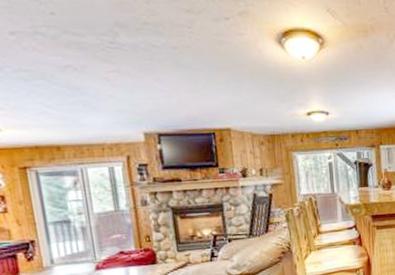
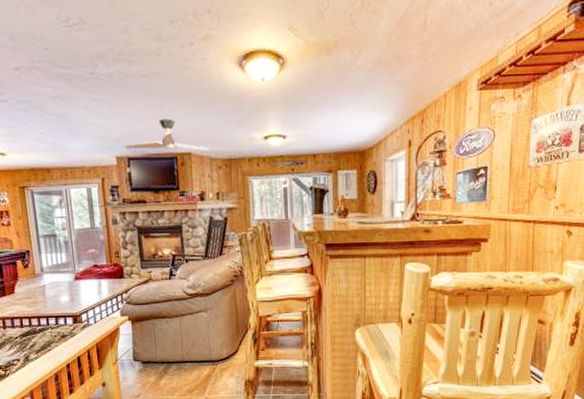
ceiling fan: none [153,93,252,126] -> present [124,118,211,150]

